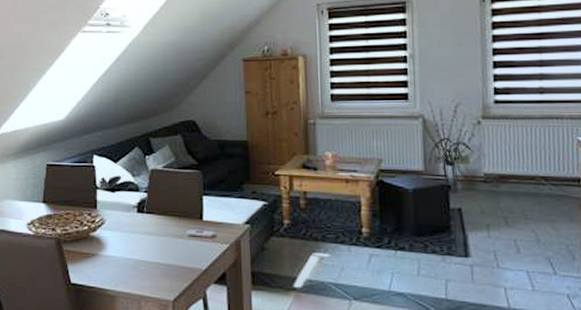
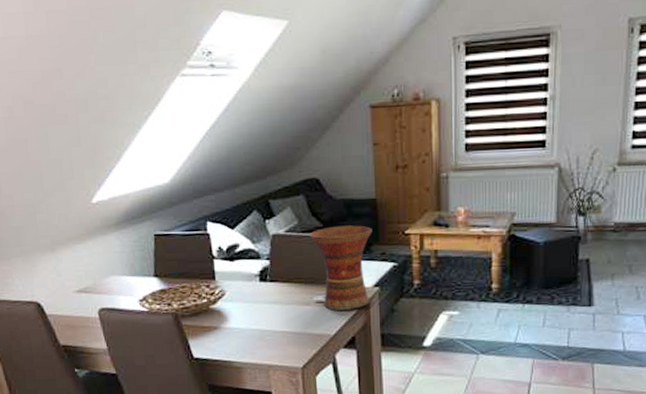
vase: none [185,164,244,245] -> present [310,225,373,311]

